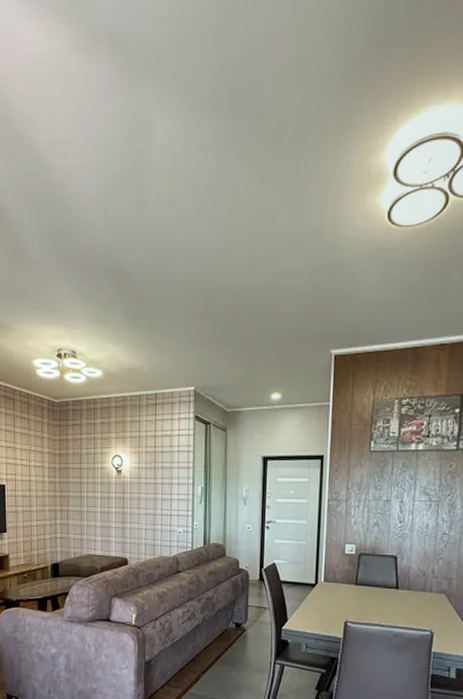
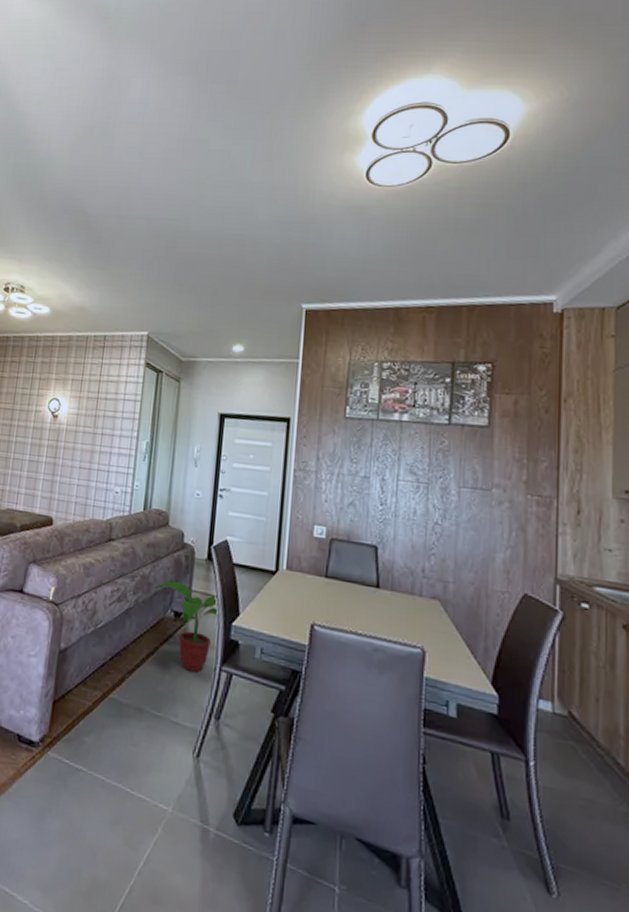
potted plant: none [216,600,272,667] -> present [153,581,220,673]

